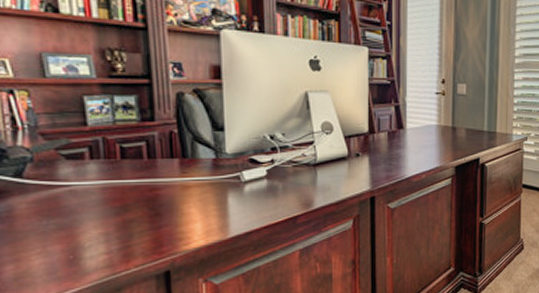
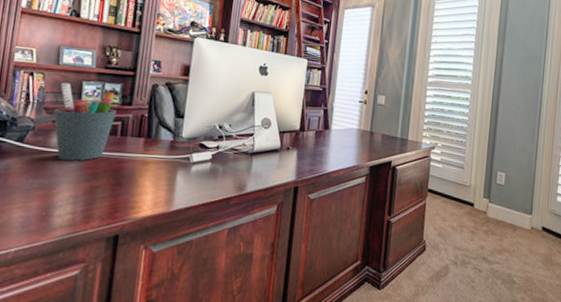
pen holder: none [53,100,137,193] -> present [53,83,117,161]

